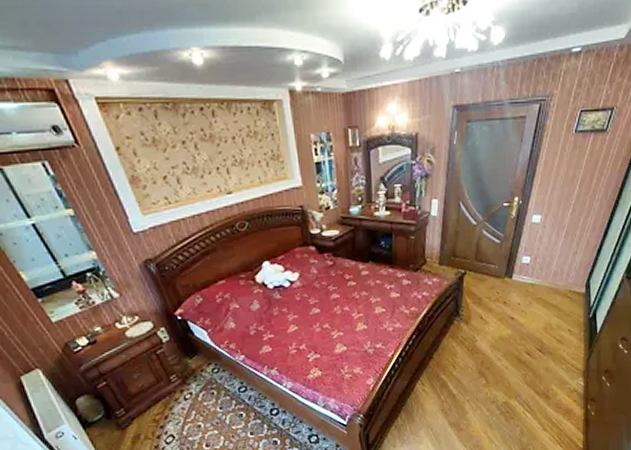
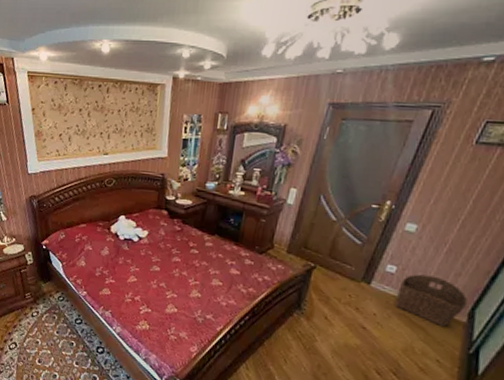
wicker basket: none [532,258,585,301] -> present [394,274,469,327]

